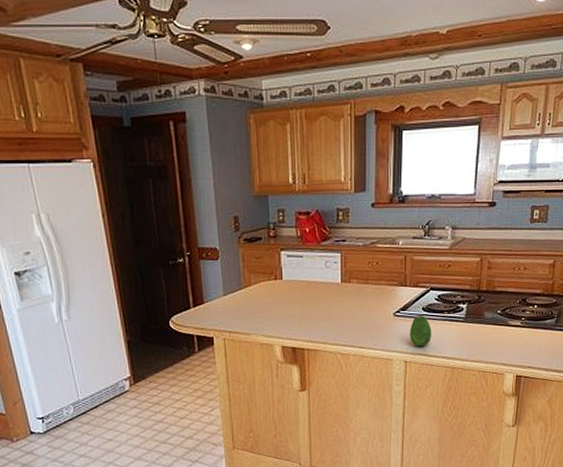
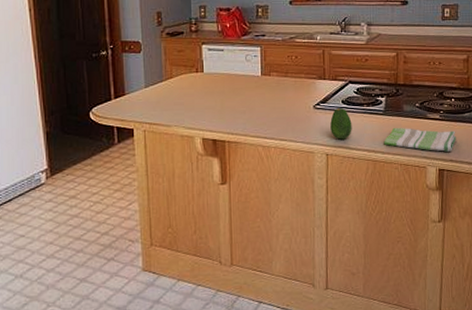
dish towel: none [463,334,536,359] -> present [384,127,456,152]

